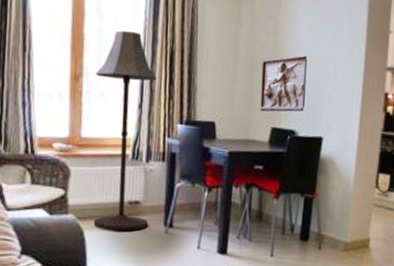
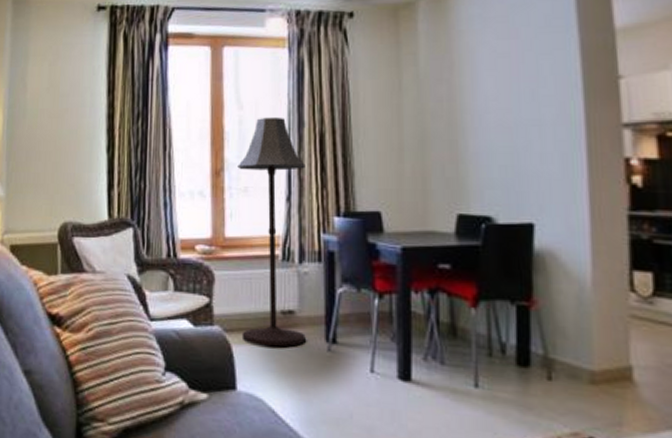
wall relief: present [260,55,308,112] -> none [436,120,501,195]

